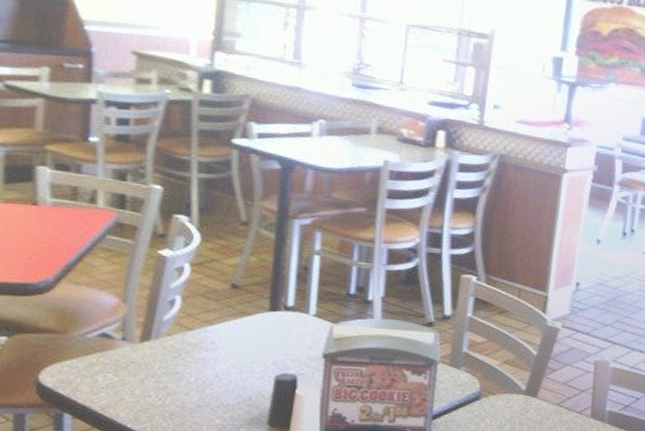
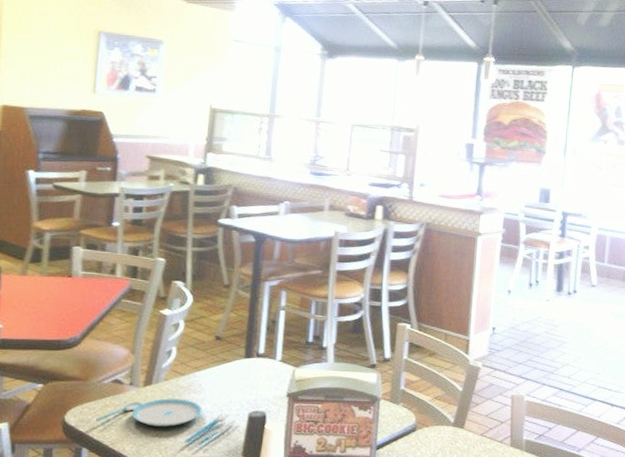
plate: none [80,356,260,411] -> present [96,398,237,445]

